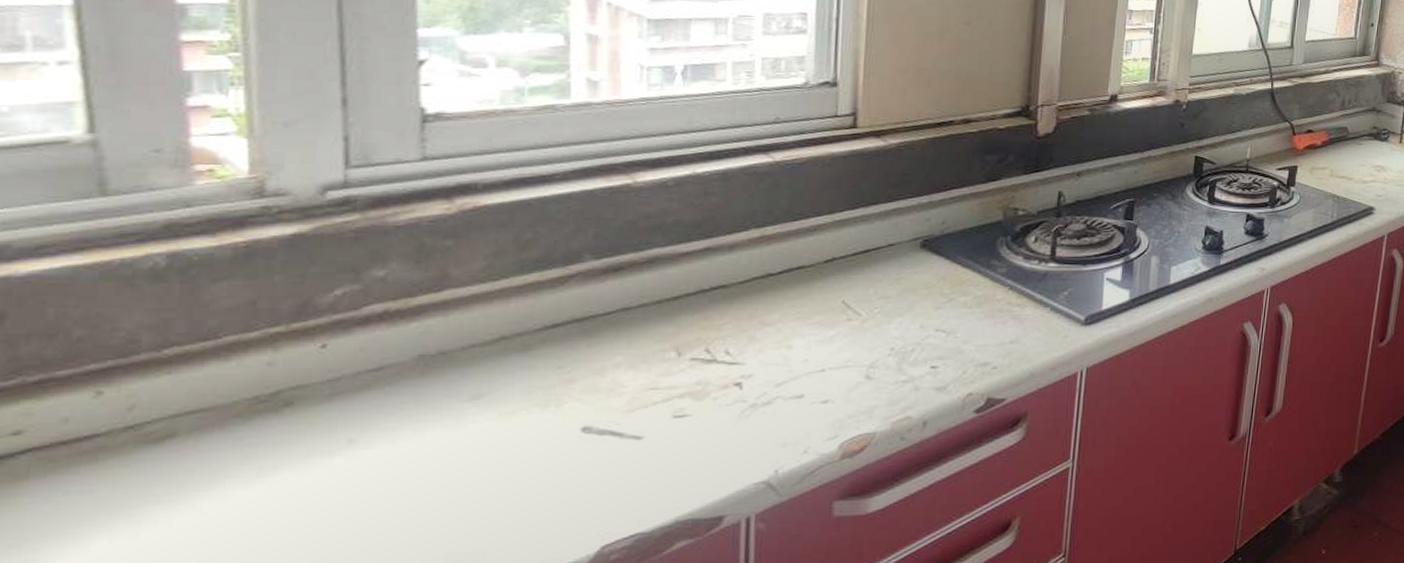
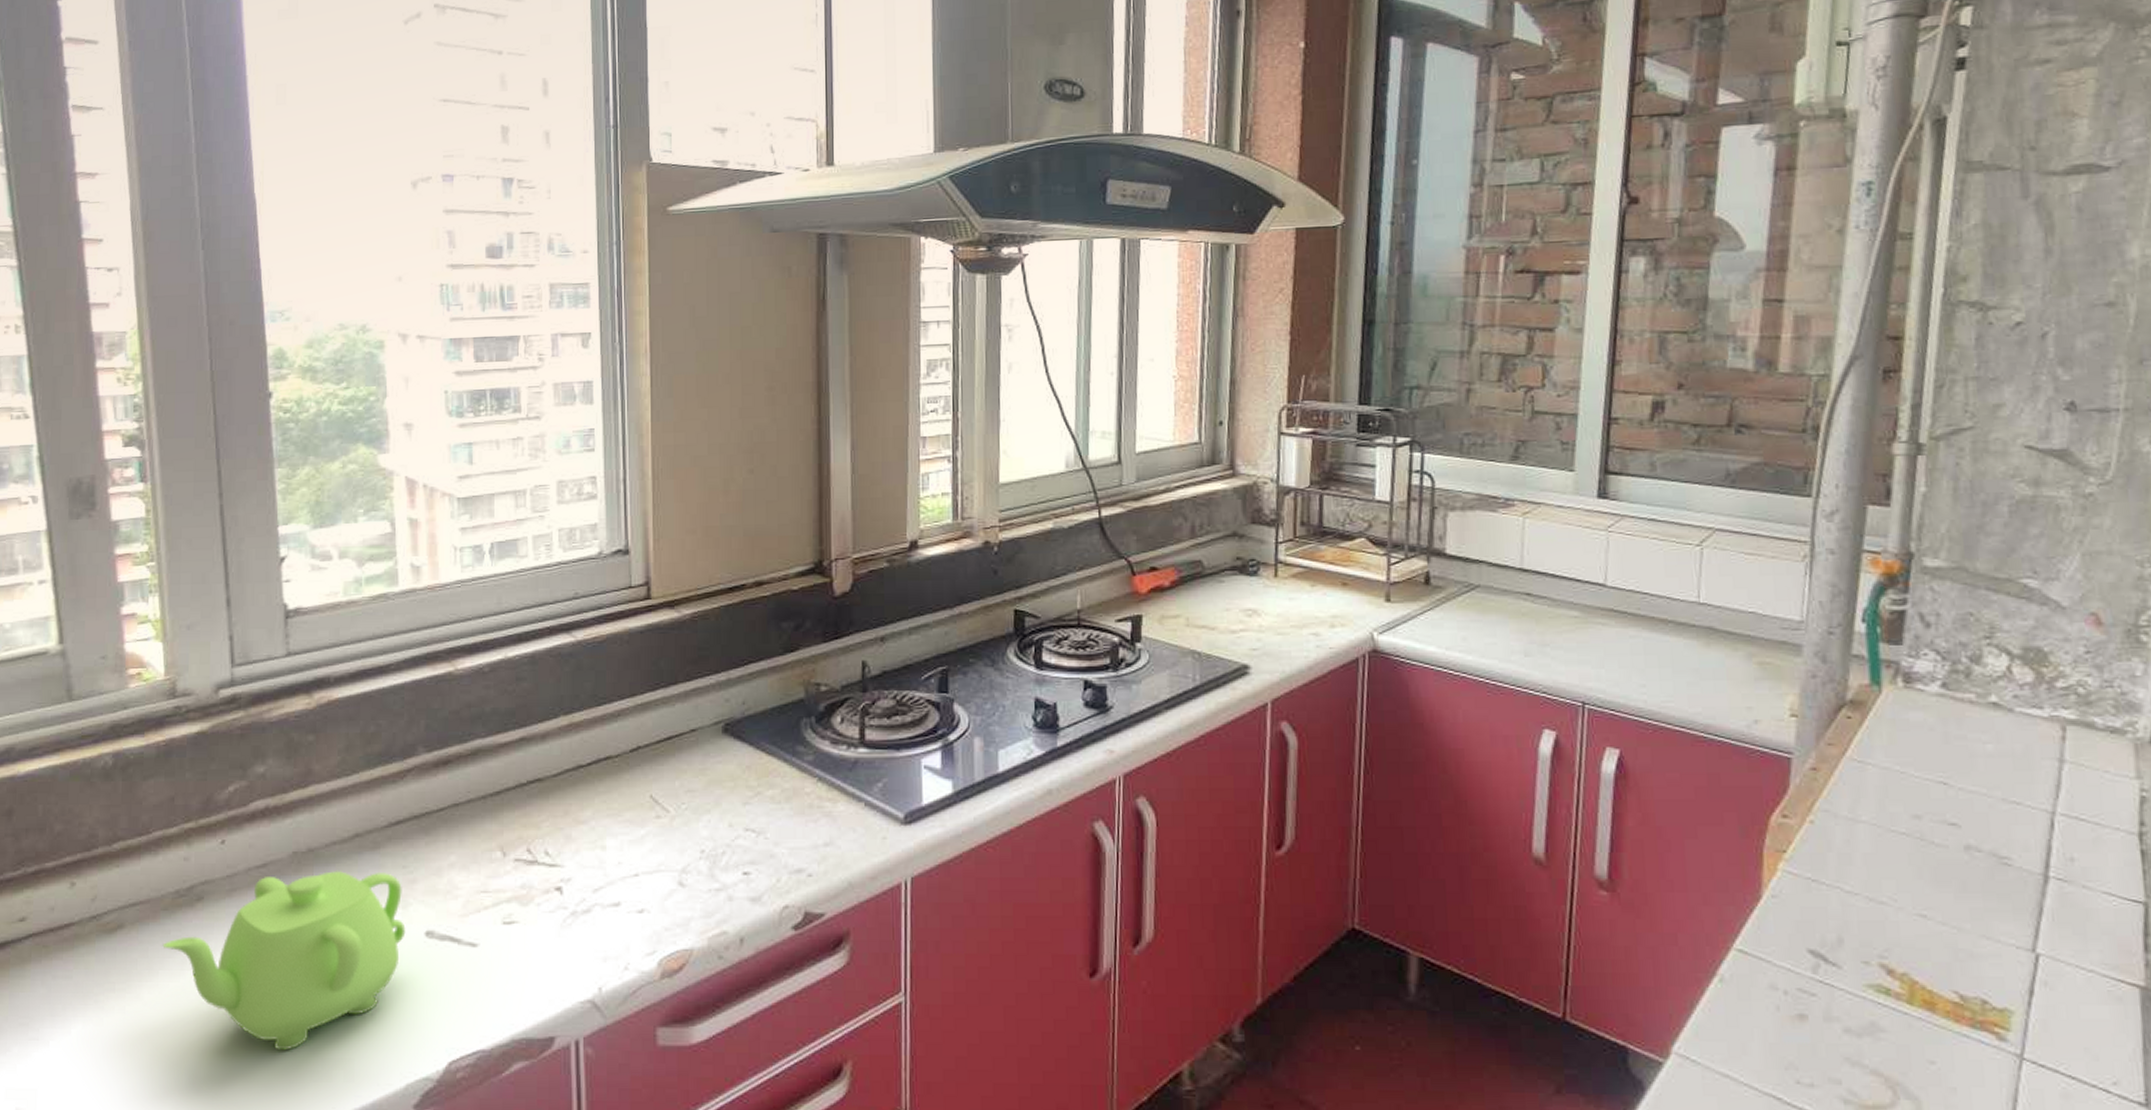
teapot: none [232,373,558,550] -> present [162,871,406,1051]

